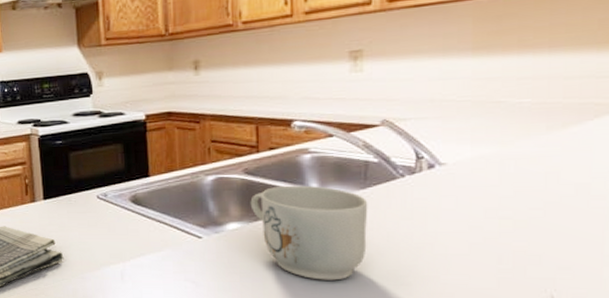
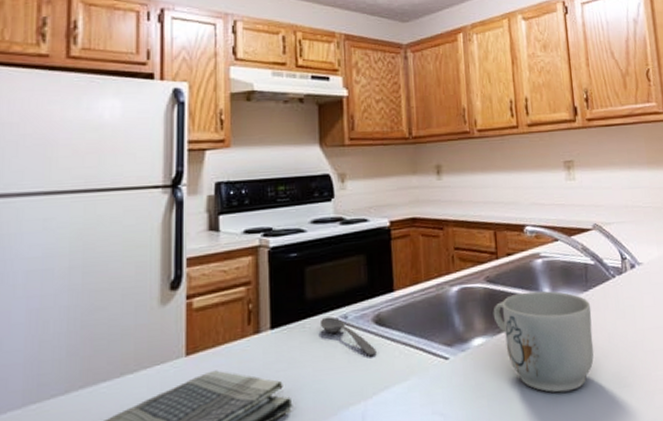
soupspoon: none [83,194,133,229] -> present [319,316,377,357]

